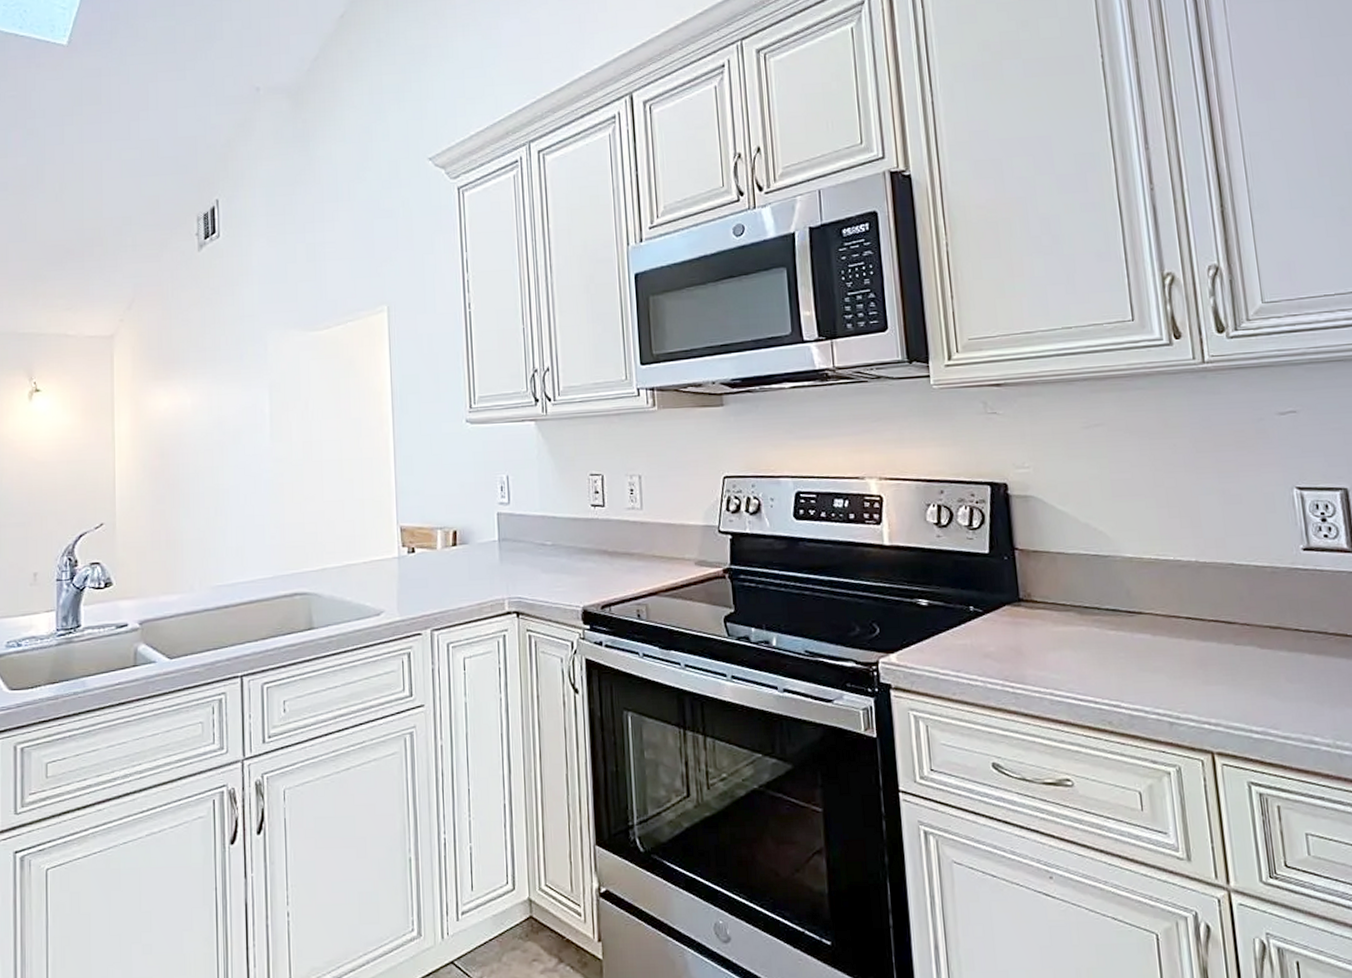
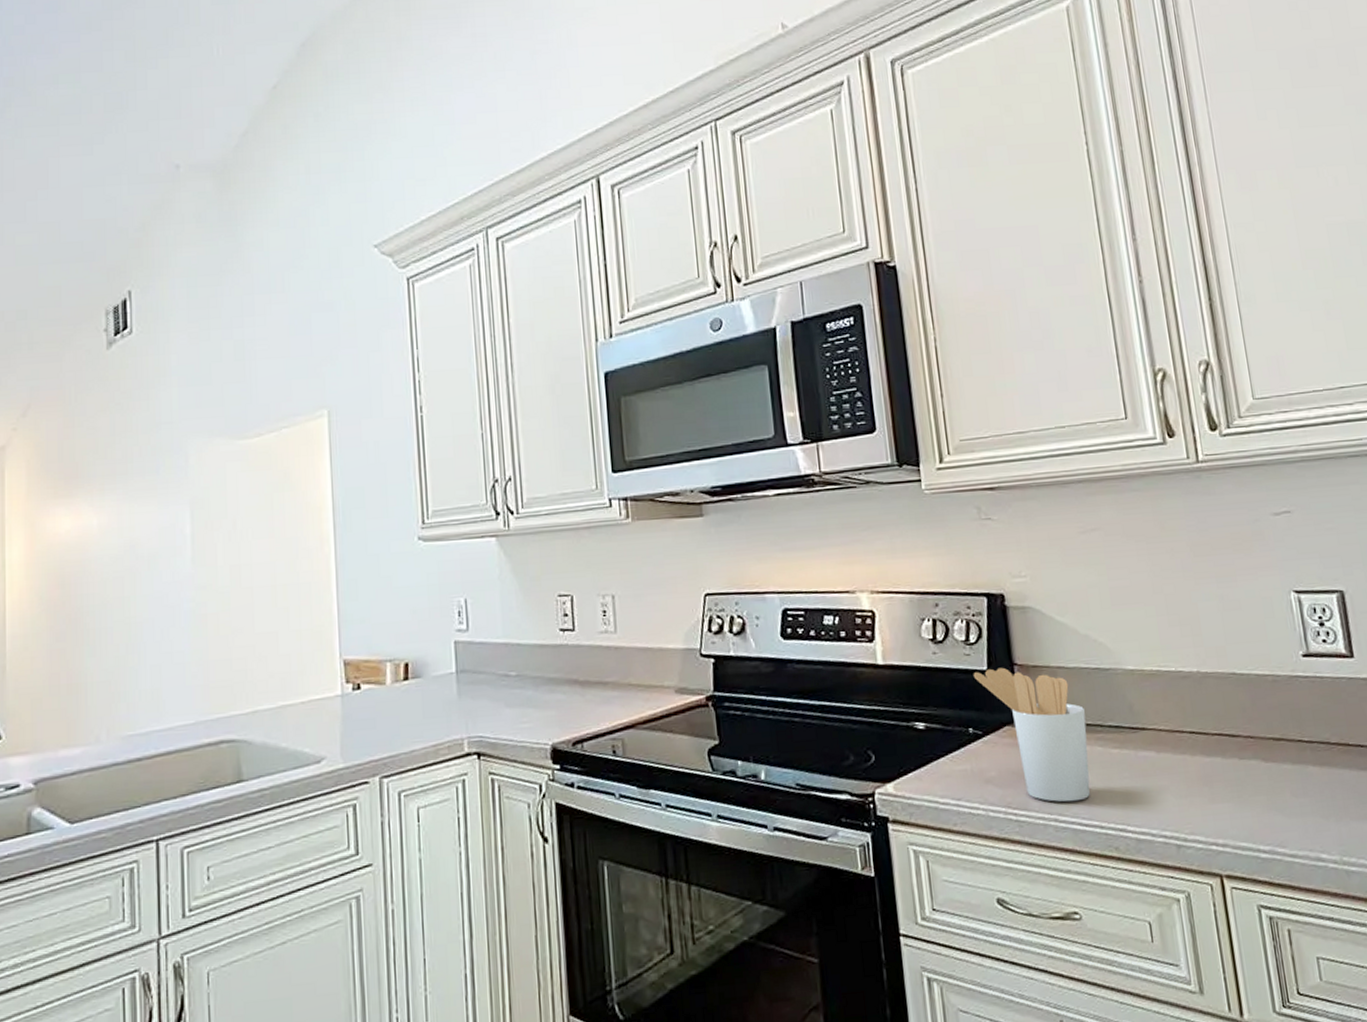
utensil holder: none [975,551,1086,678] -> present [973,667,1090,802]

